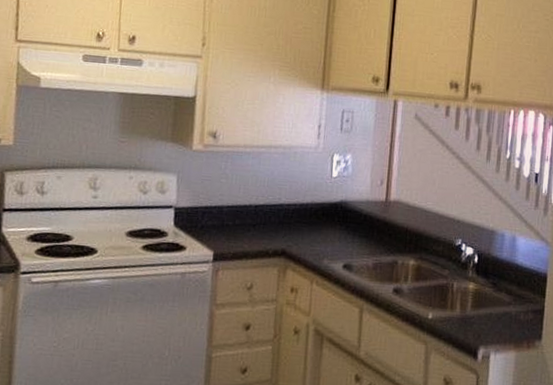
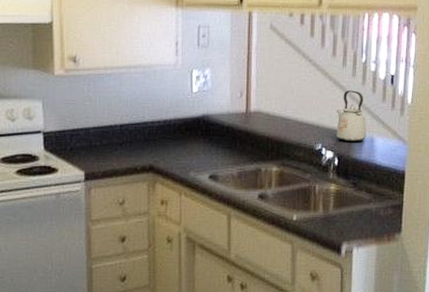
kettle: none [477,186,509,240] -> present [336,90,367,143]

